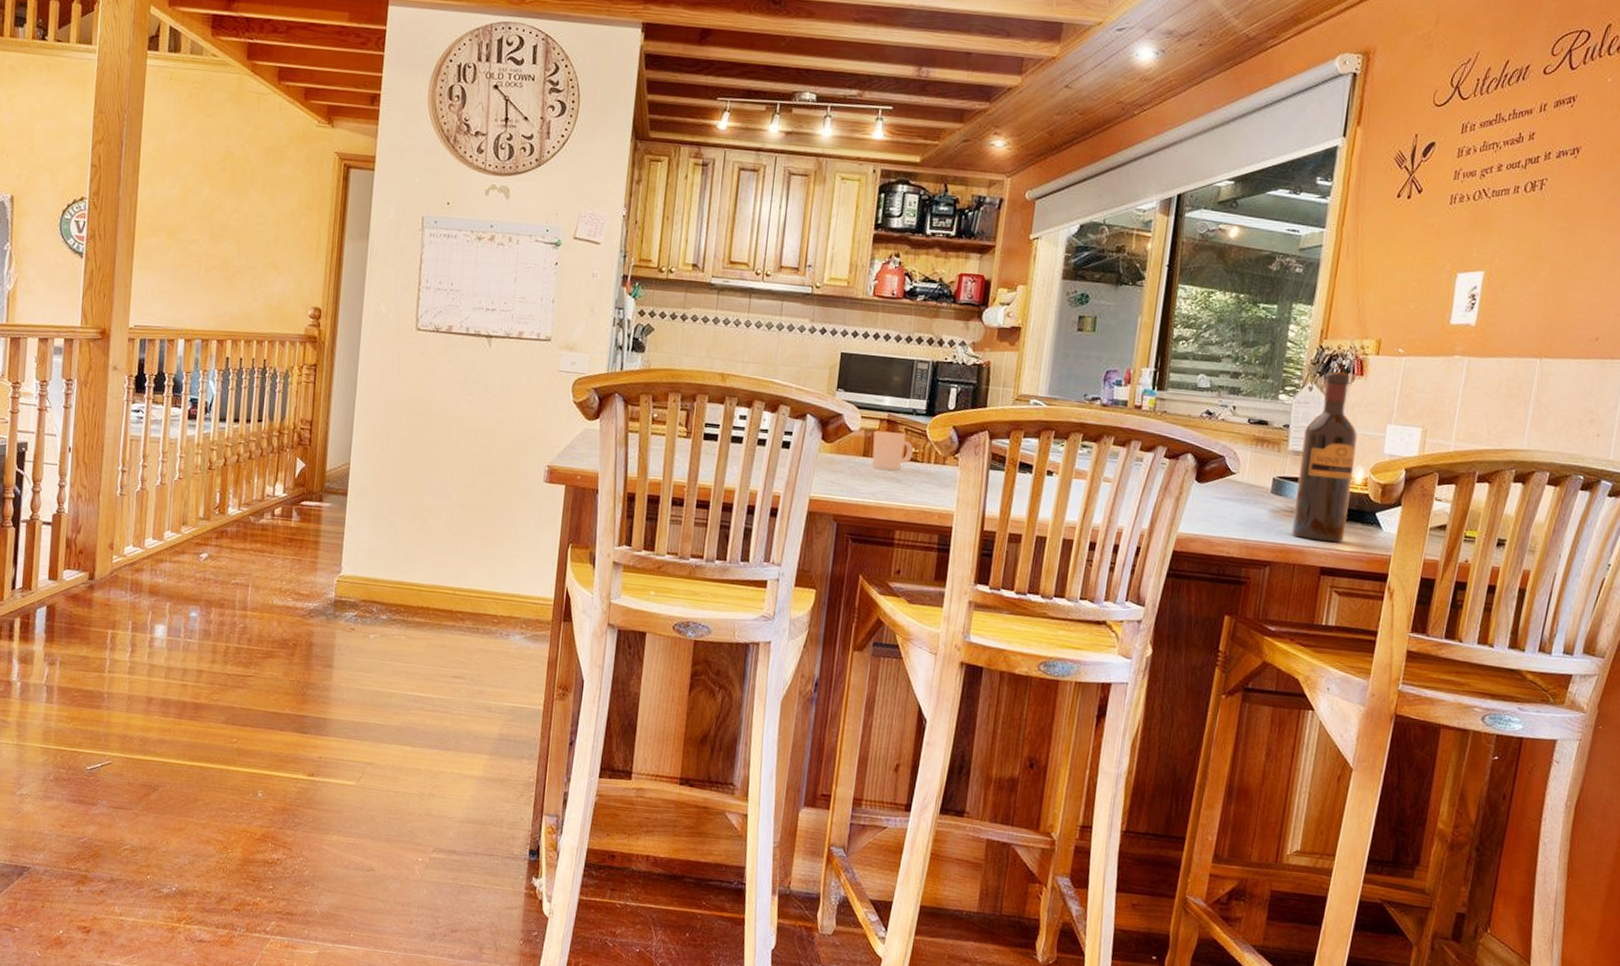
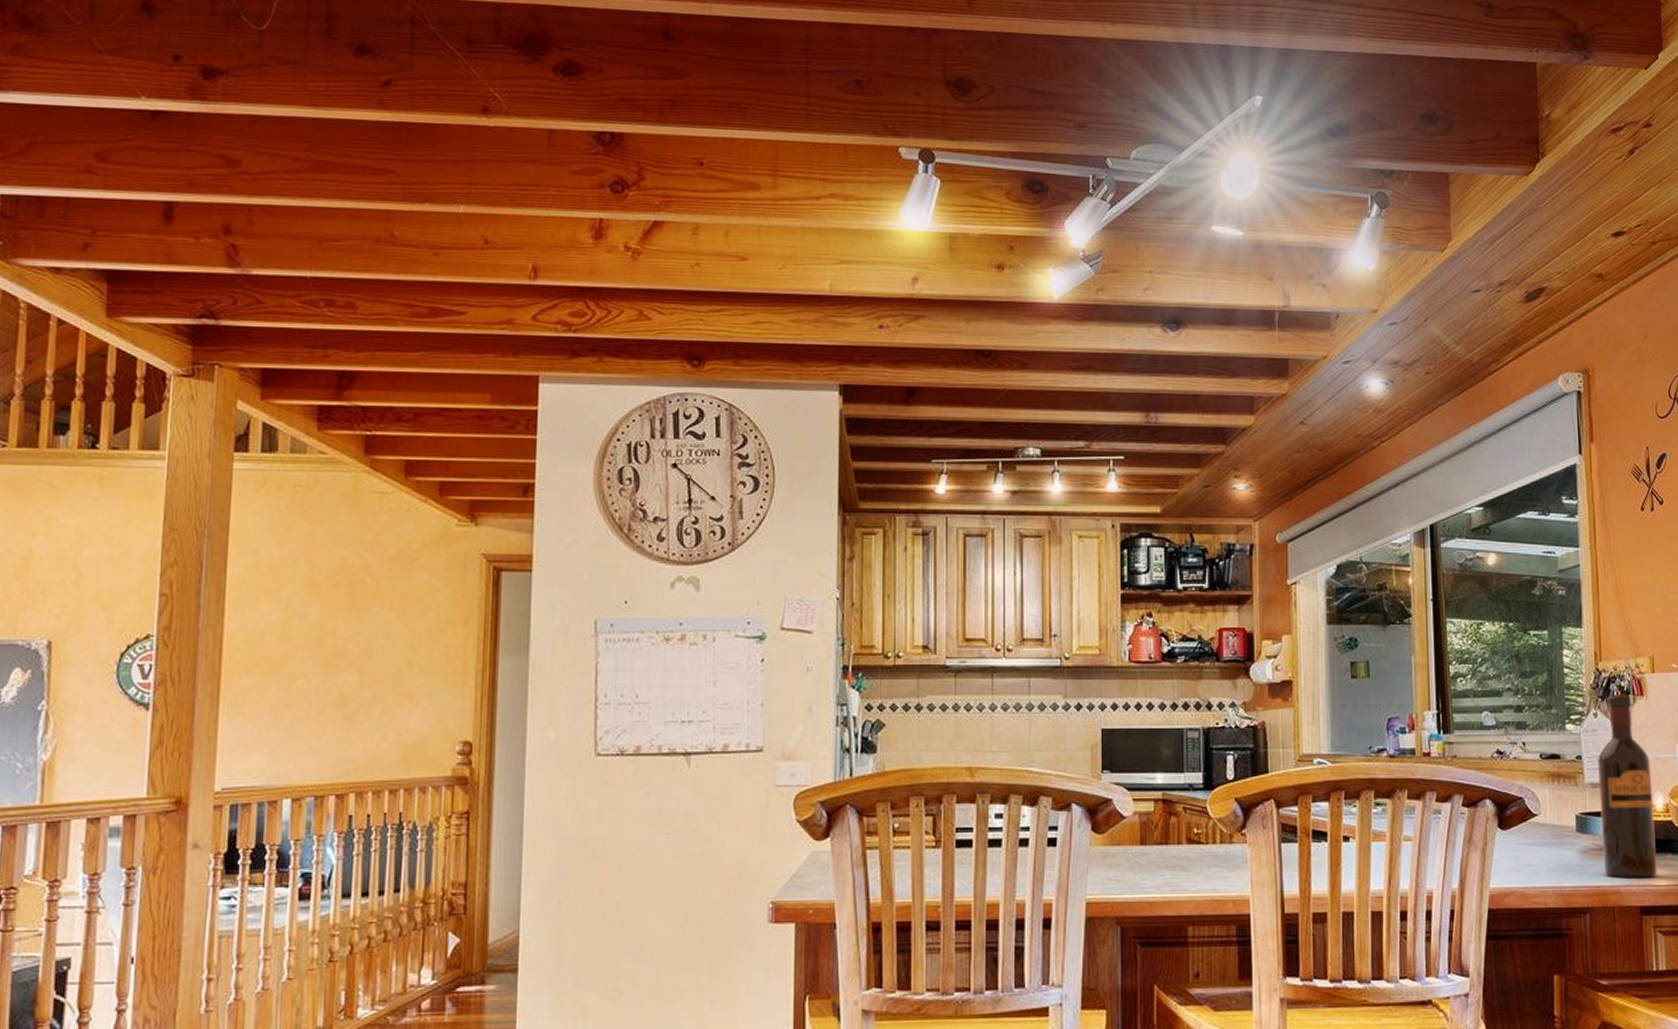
mug: present [872,430,913,472] -> none [1149,813,1195,859]

